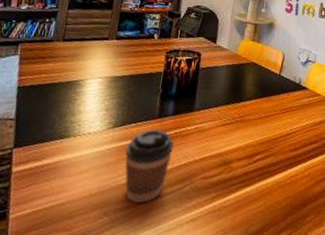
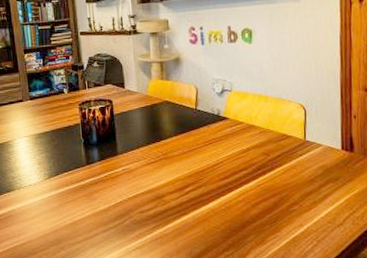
coffee cup: present [125,129,174,204] -> none [64,175,107,239]

